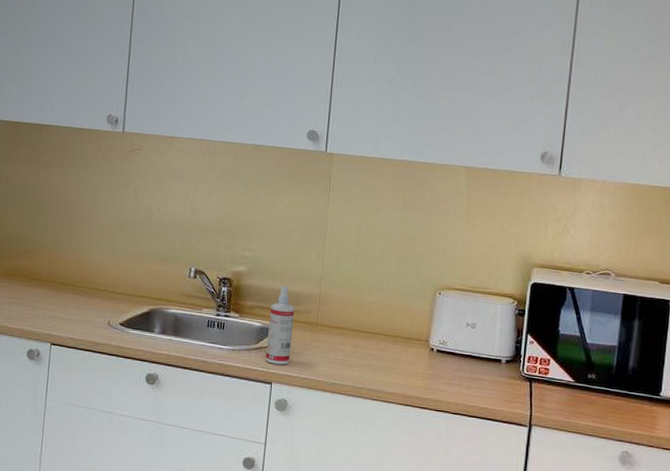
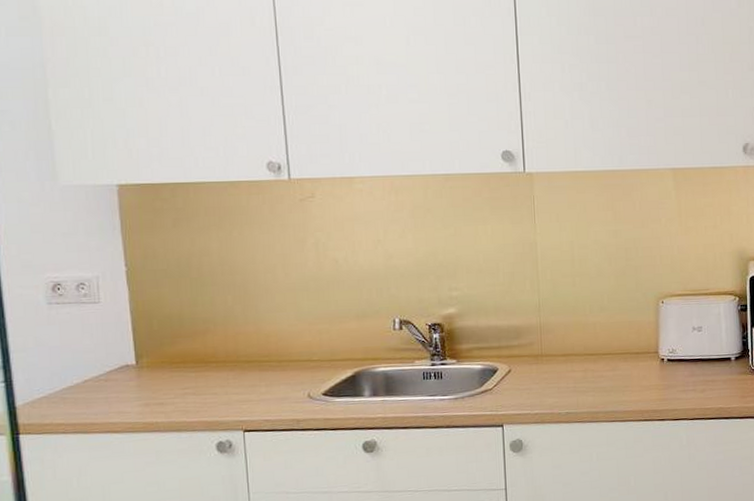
spray bottle: present [265,285,295,365] -> none [489,320,519,405]

